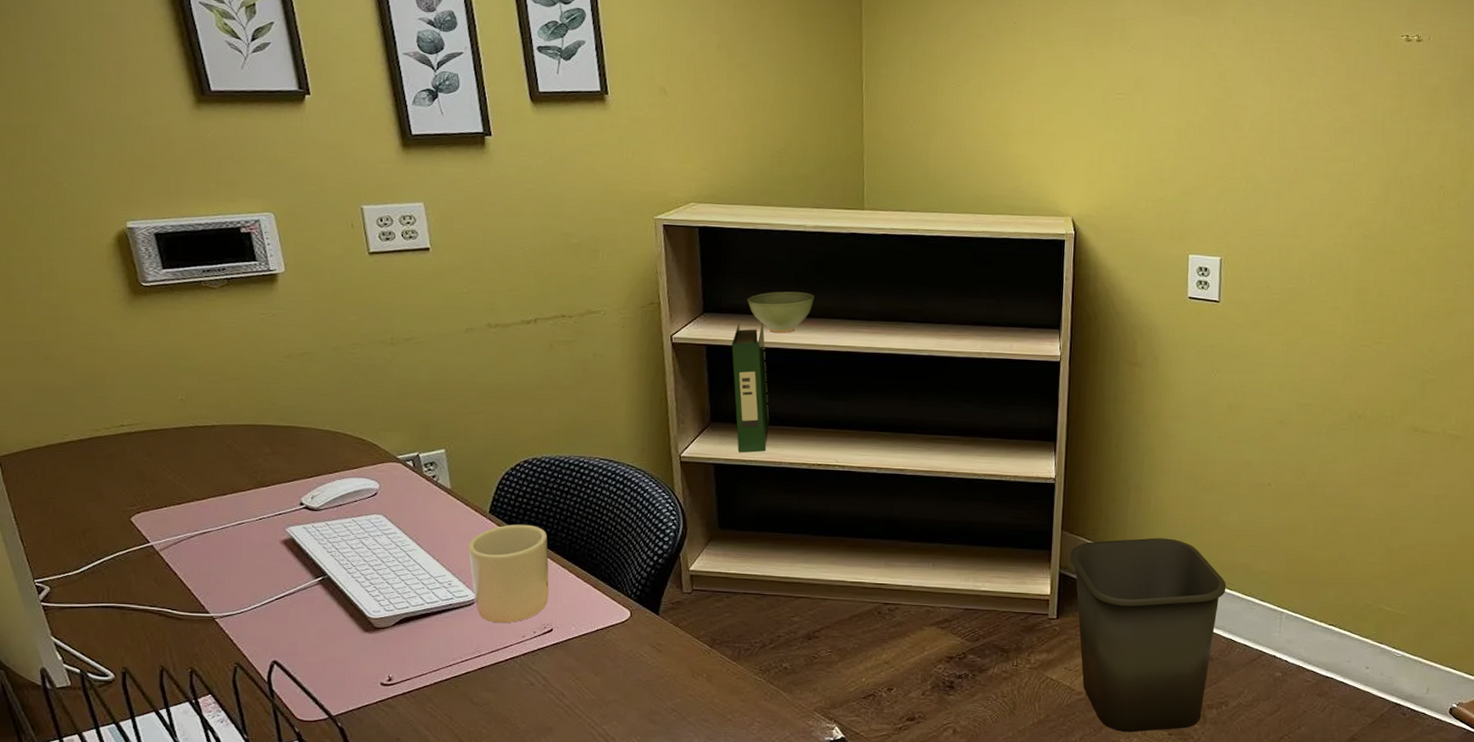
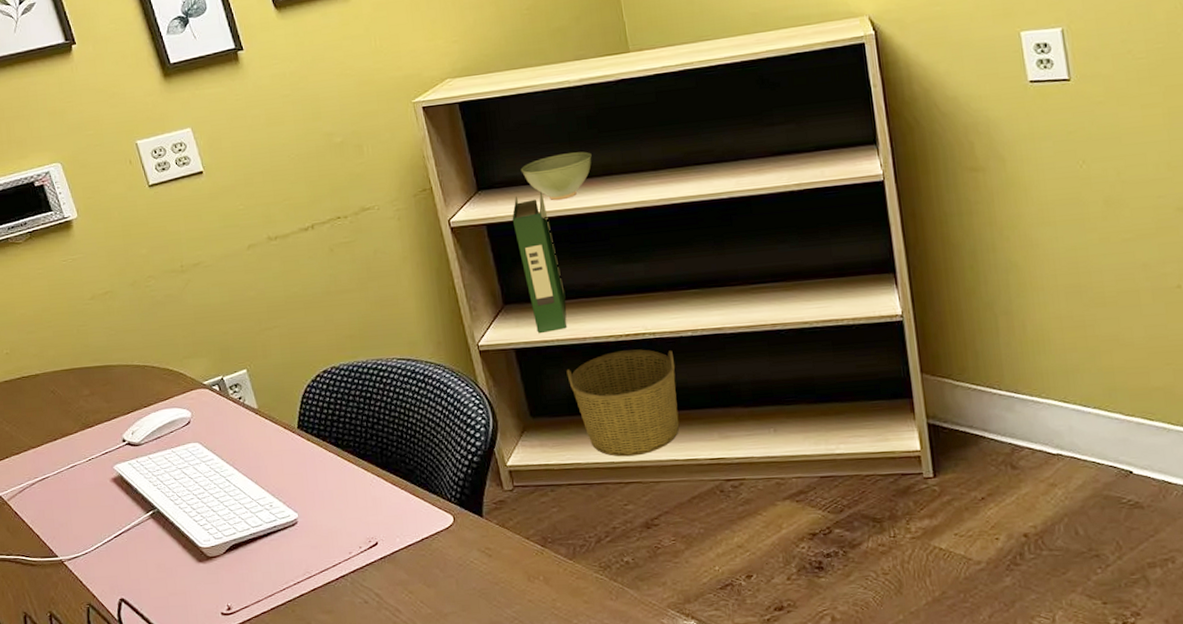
mug: present [467,524,550,624] -> none [282,436,369,542]
basket: none [758,478,857,574] -> present [566,349,680,457]
waste bin: present [1070,538,1226,733] -> none [936,367,1145,605]

